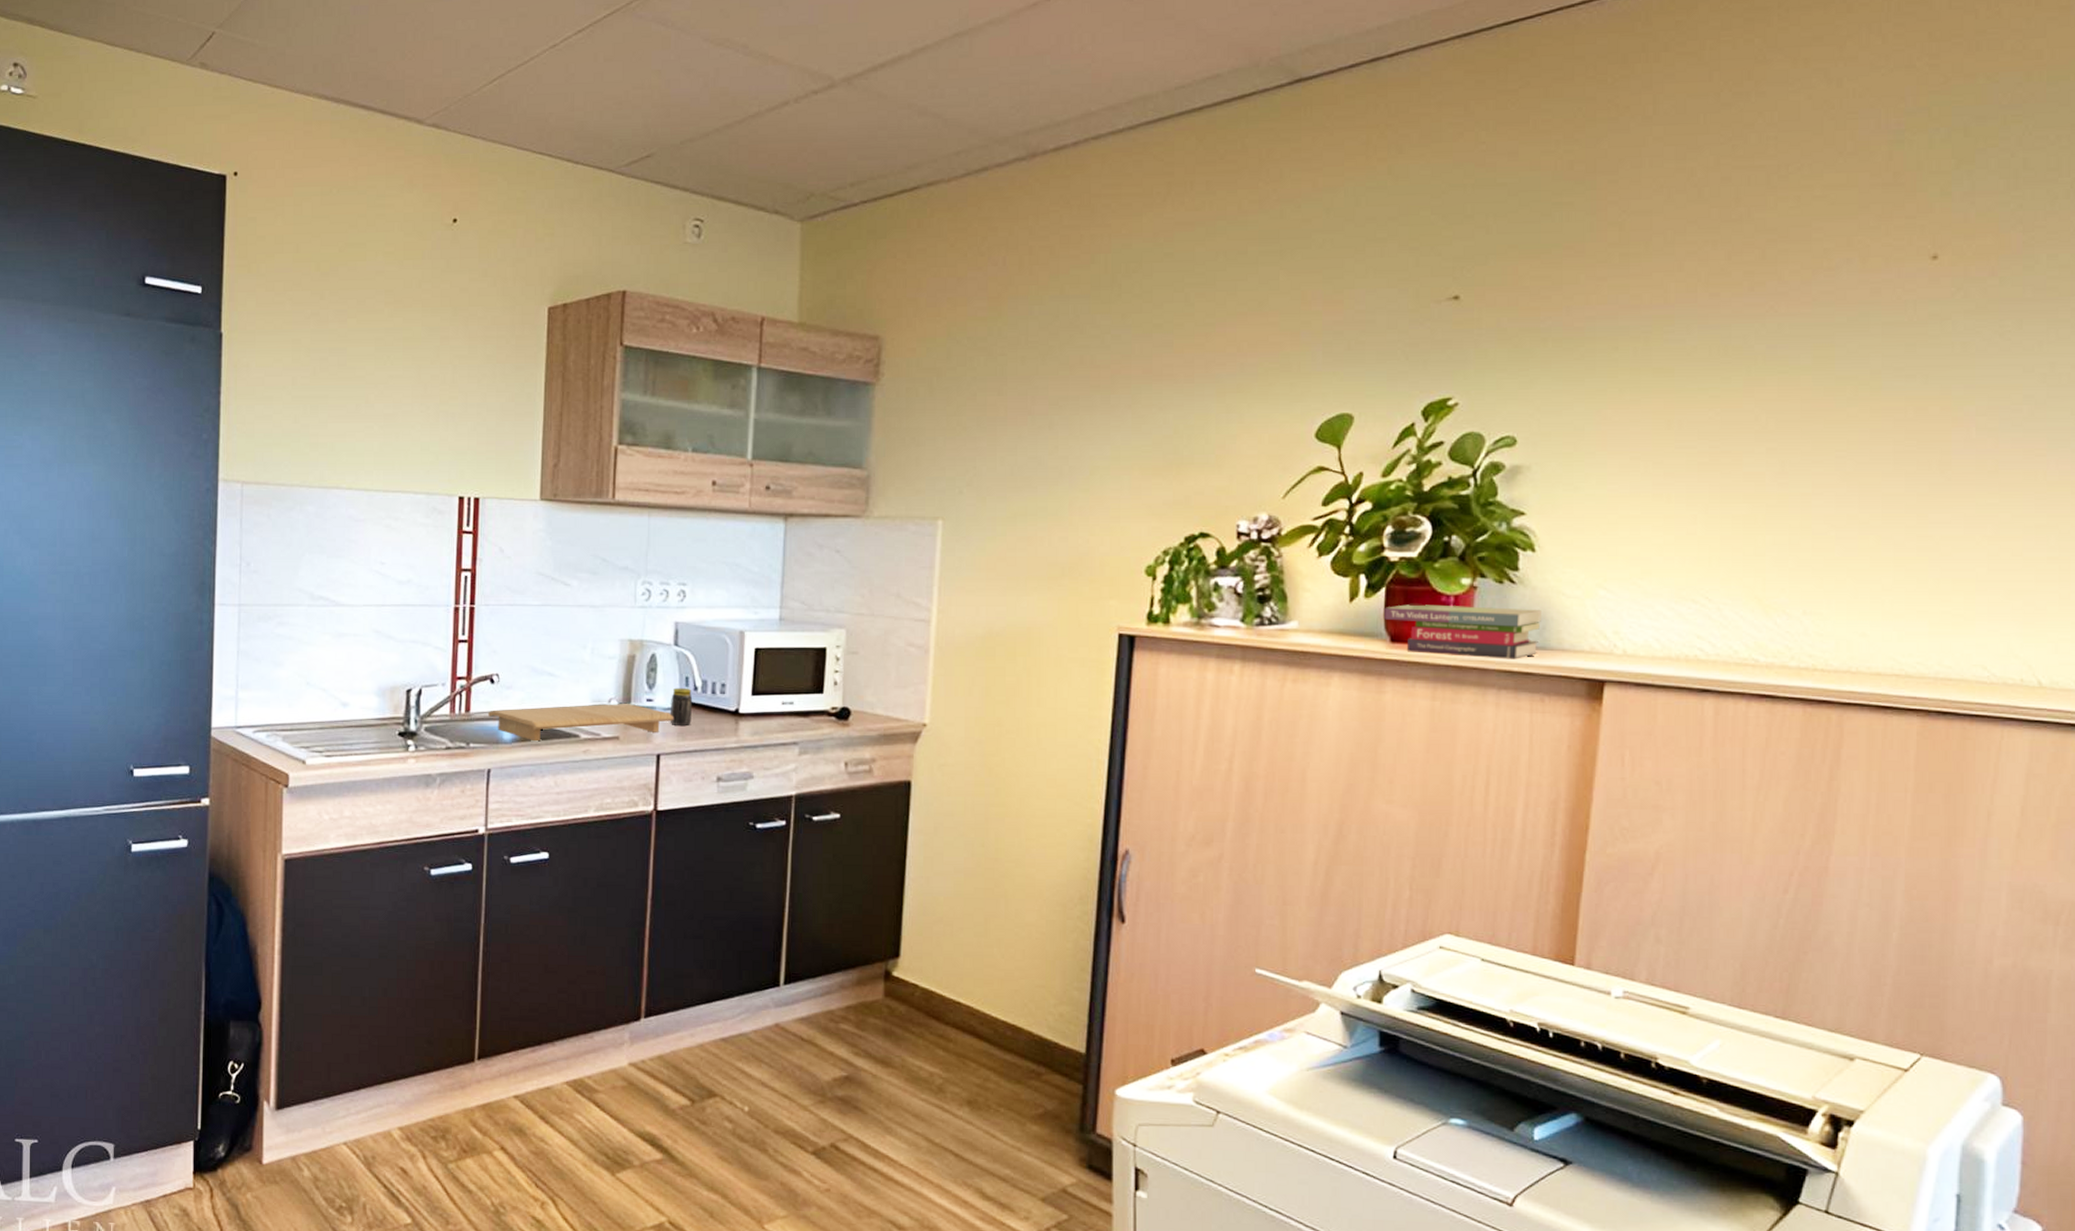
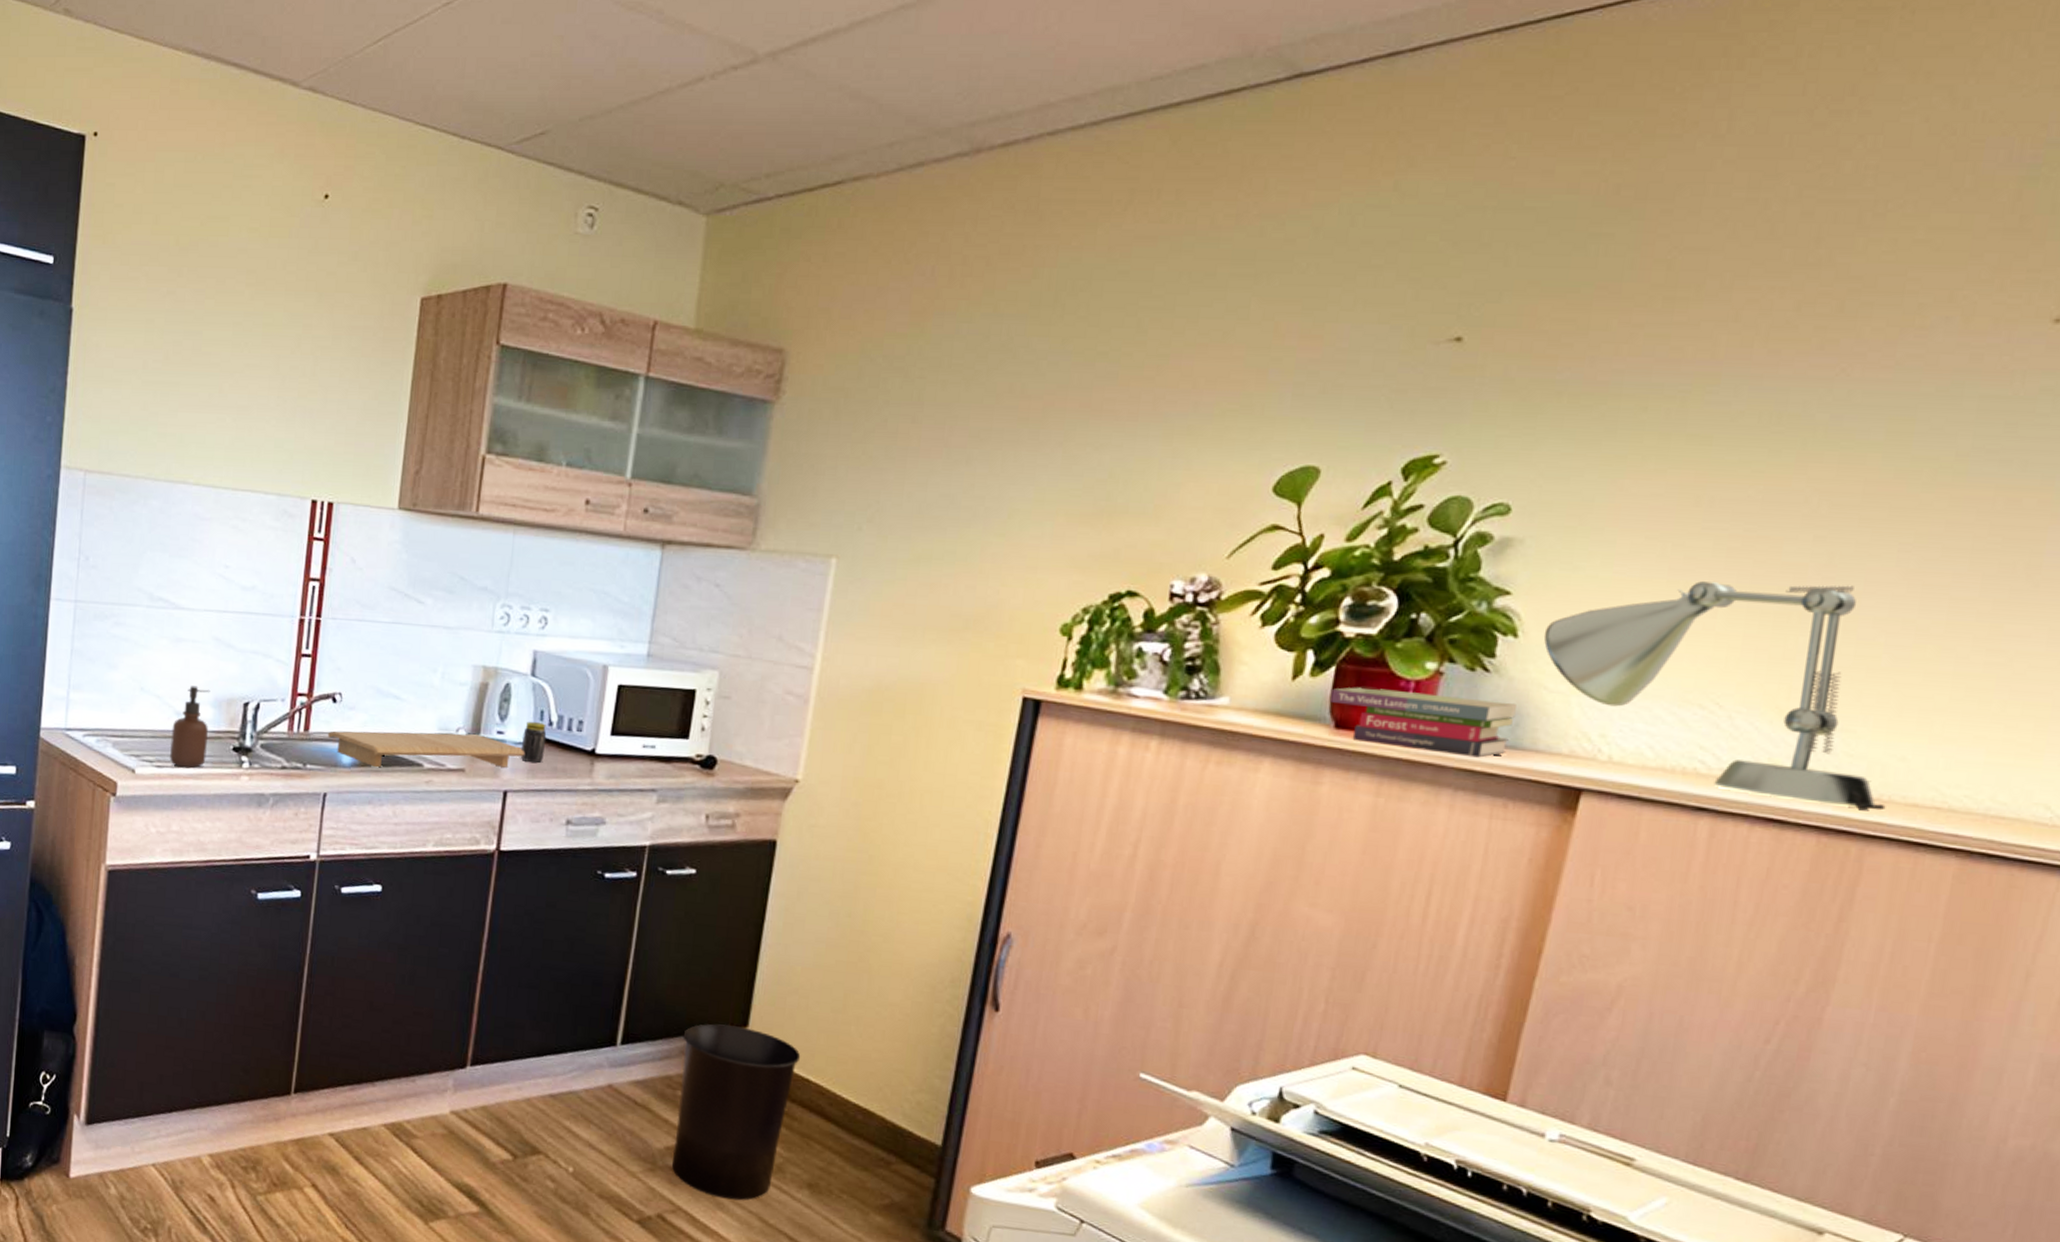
soap dispenser: none [337,677,375,756] -> present [169,685,211,768]
waste bin: none [840,957,950,1122] -> present [671,1024,801,1199]
desk lamp: none [1557,489,1855,682] -> present [1543,581,1886,811]

